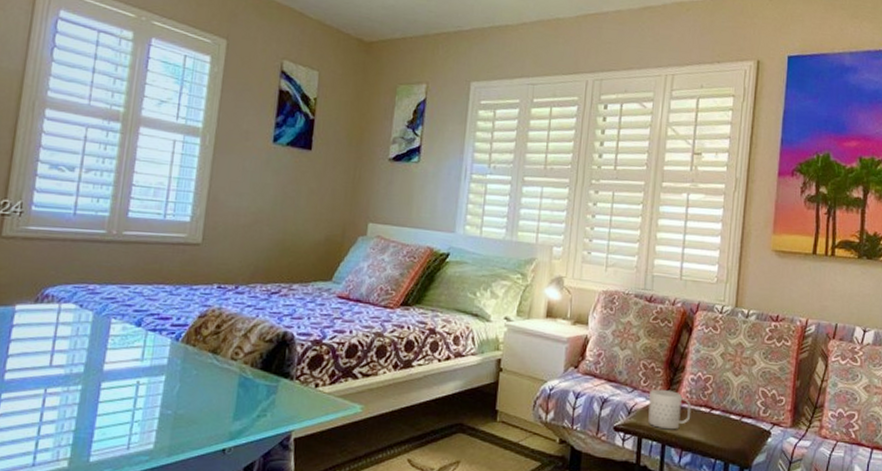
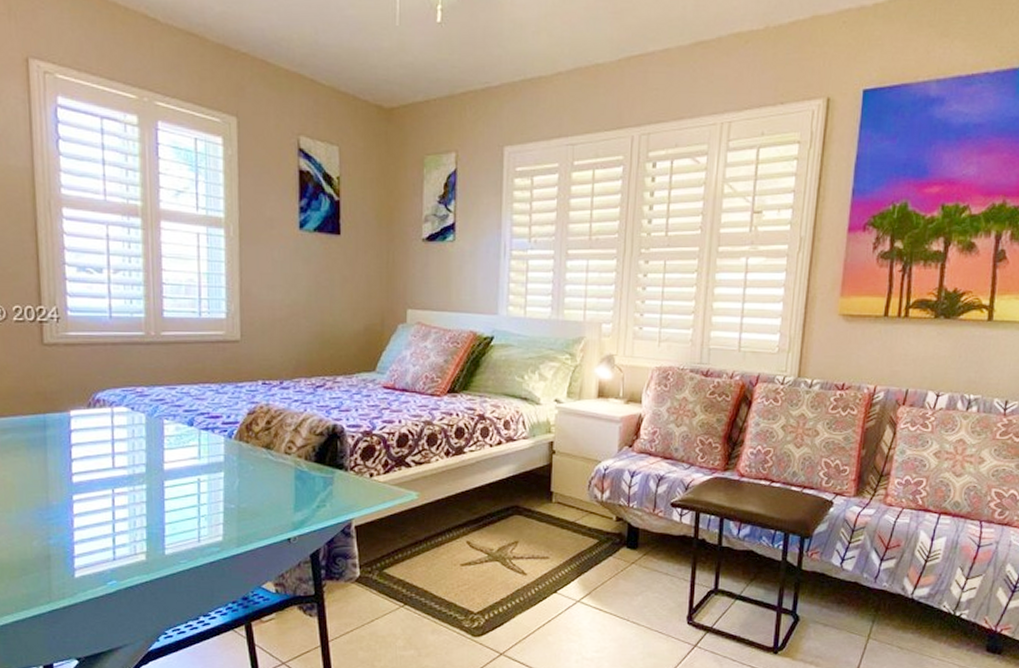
mug: present [648,389,692,430] -> none [706,464,751,504]

